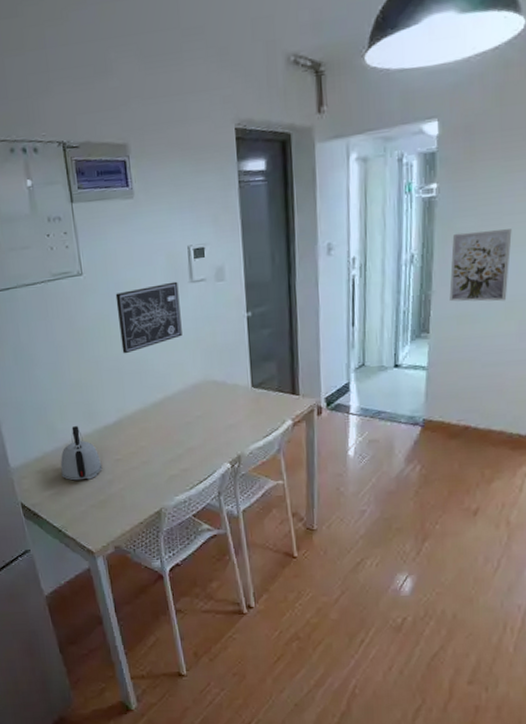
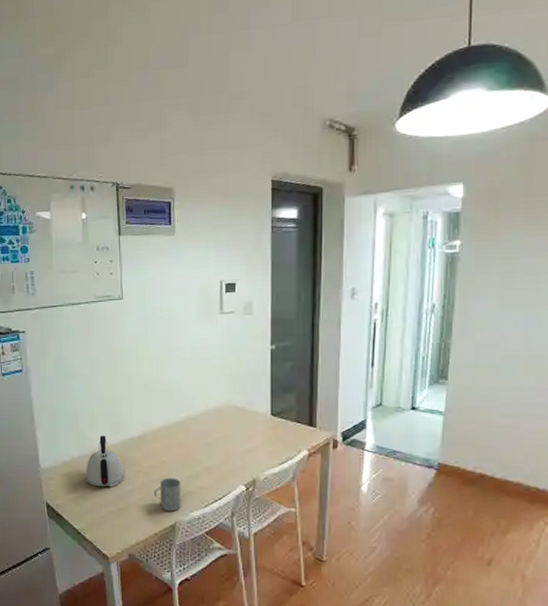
wall art: present [115,281,182,354] -> none [151,312,209,374]
mug: none [135,462,166,498] -> present [153,477,181,512]
wall art: present [449,228,512,302] -> none [469,286,533,356]

